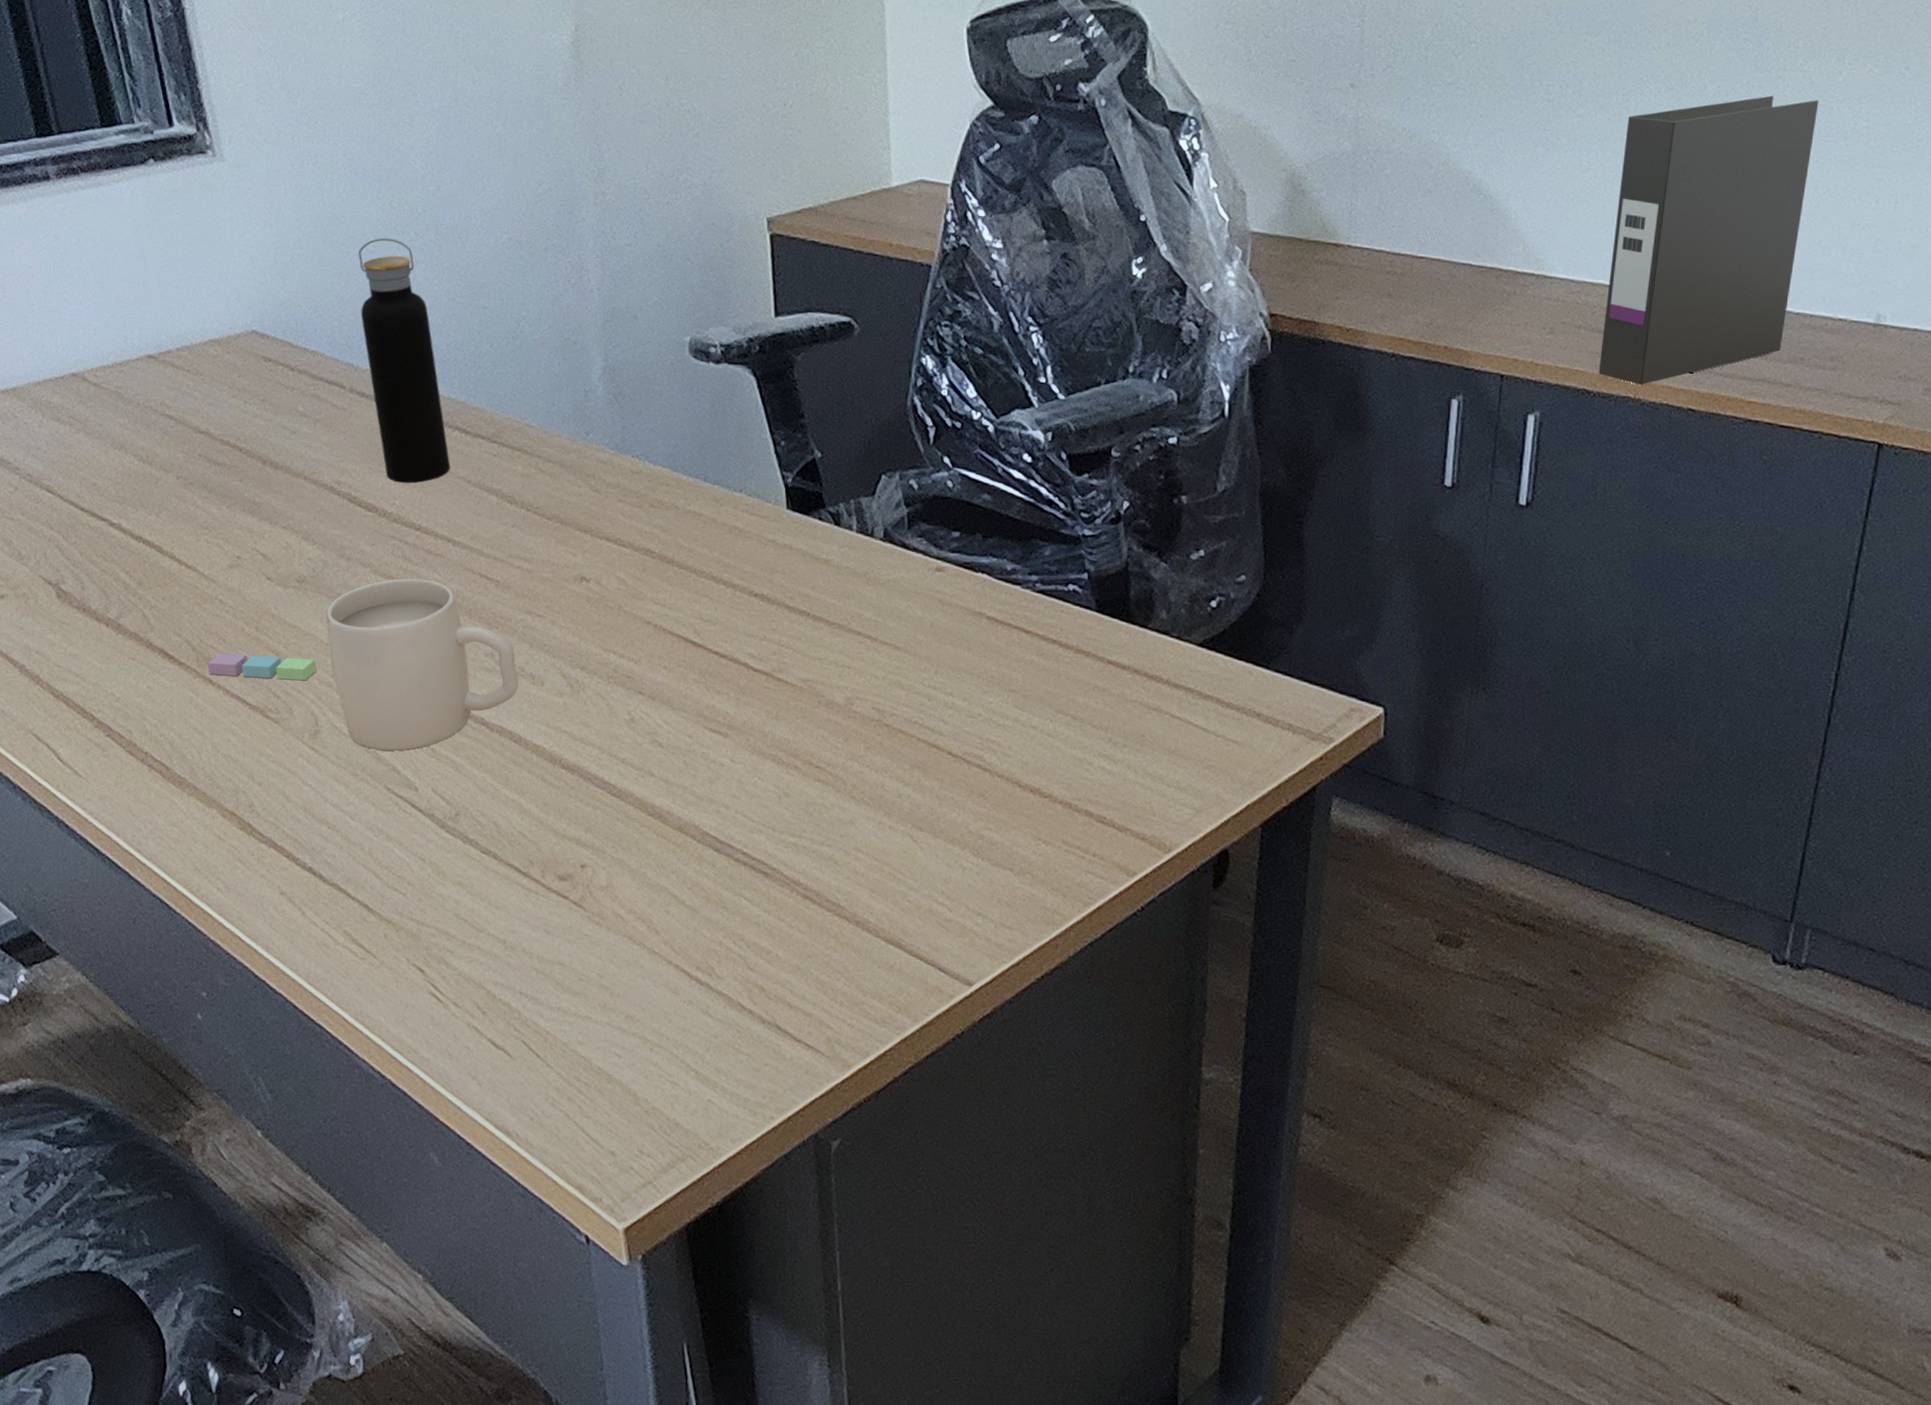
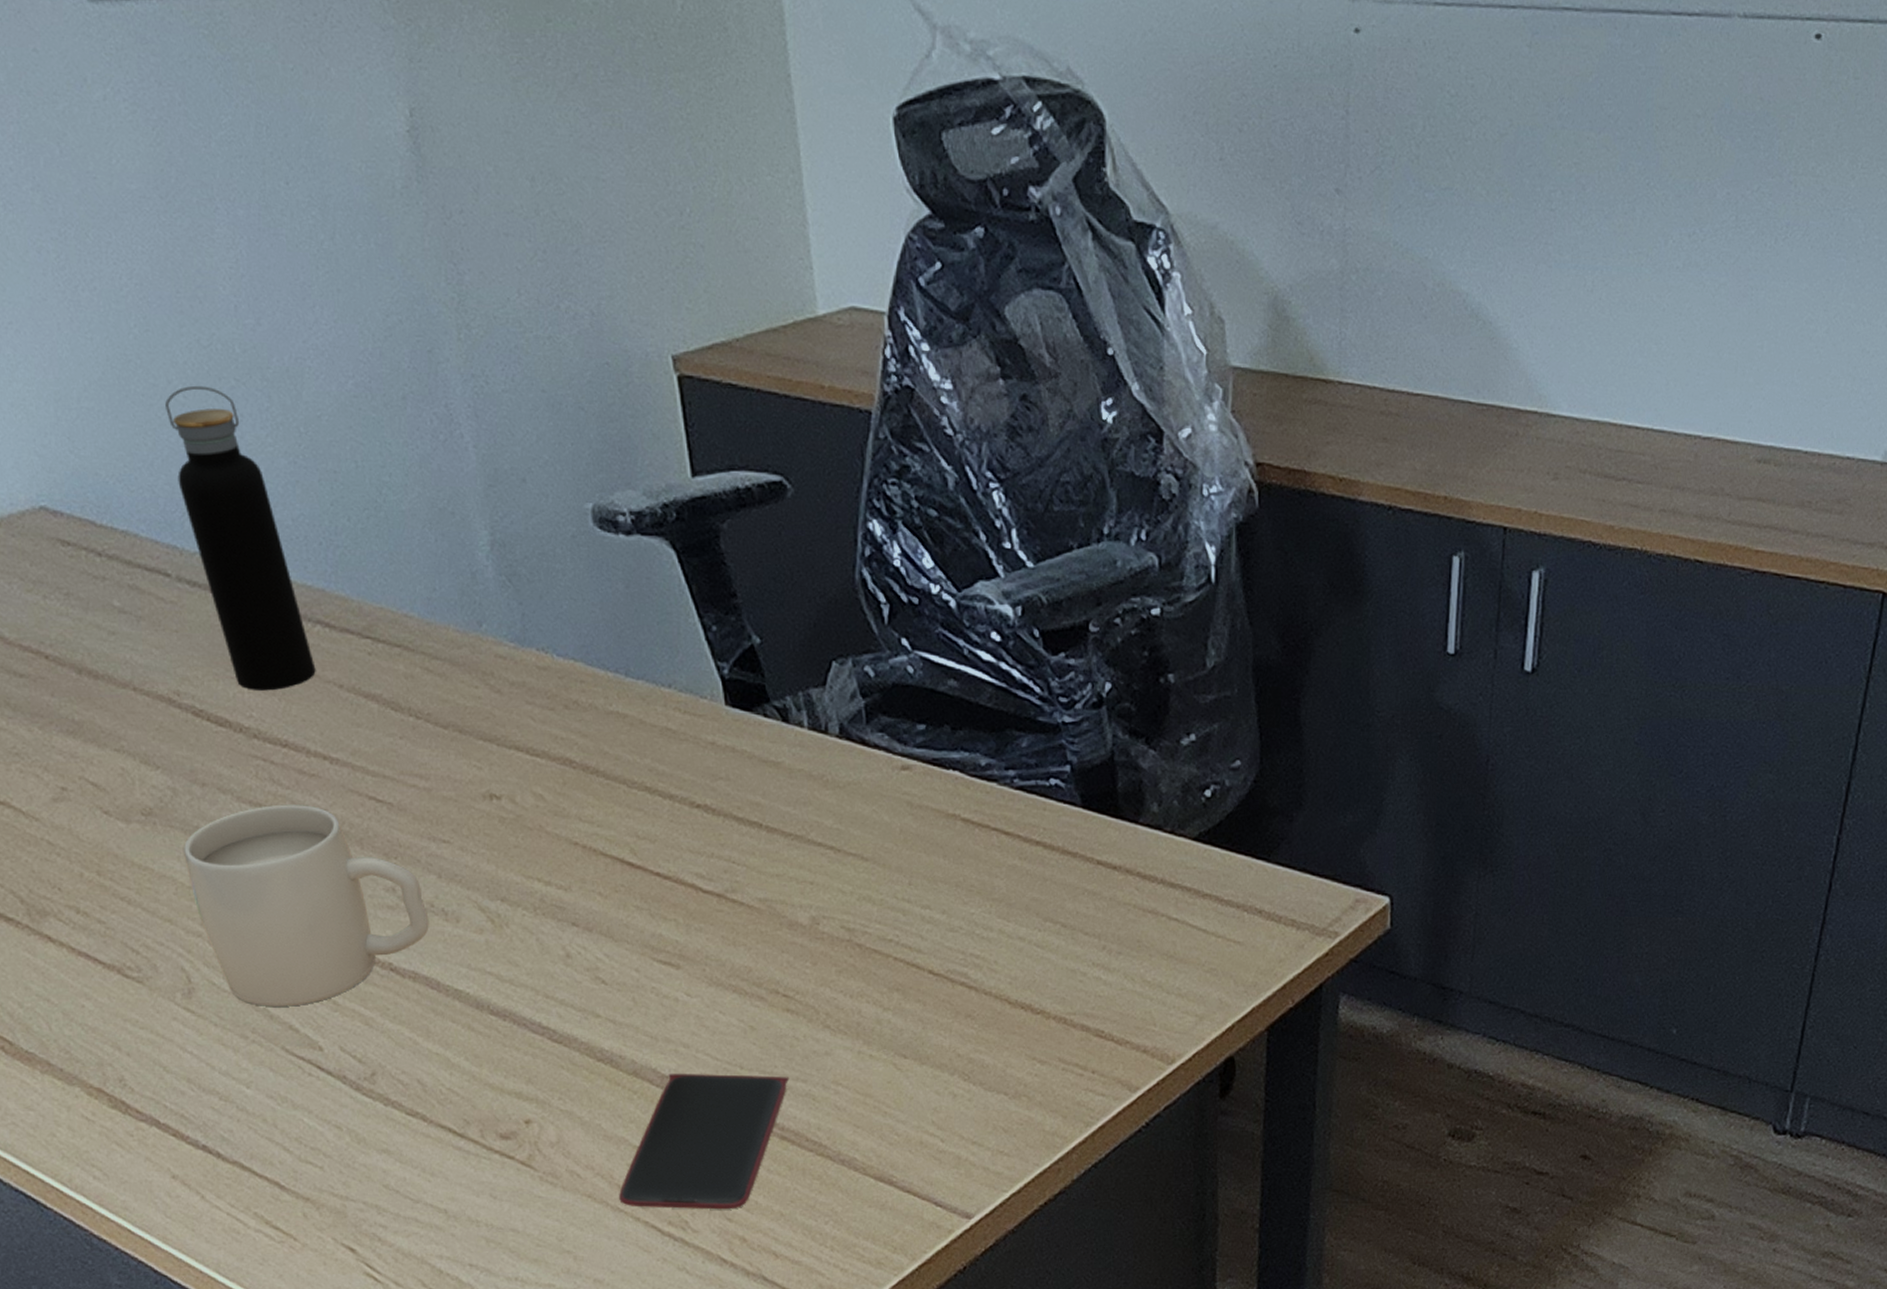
sticky notes: present [207,653,317,681] -> none [42,904,182,932]
smartphone: none [655,830,816,960] -> present [619,1073,790,1210]
binder: present [1598,95,1819,385] -> none [1604,204,1831,535]

